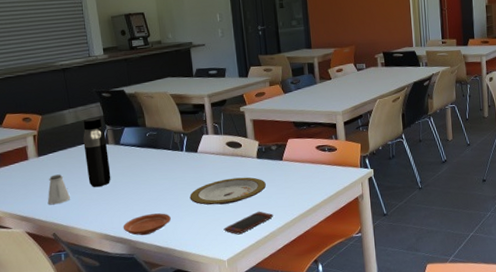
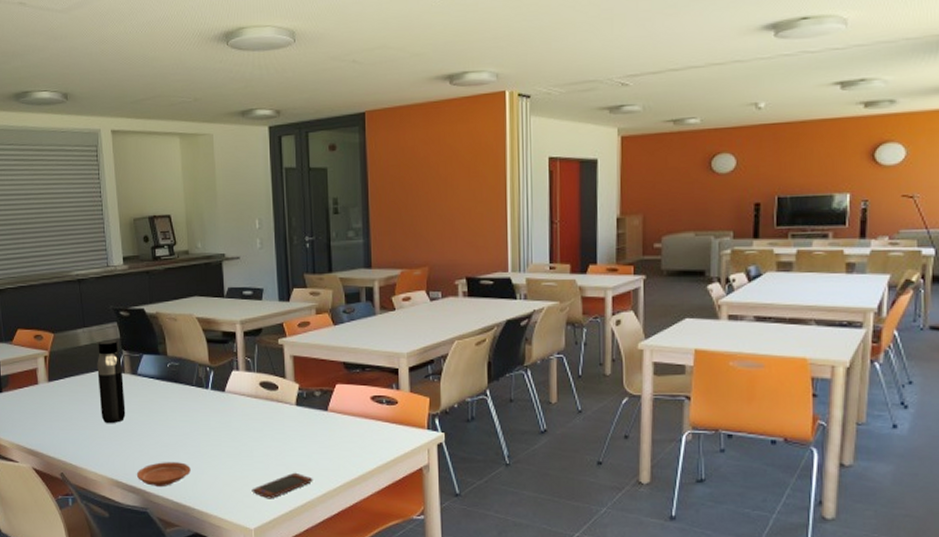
saltshaker: present [47,174,70,205] -> none [56,404,80,440]
plate: present [189,177,266,205] -> none [213,427,305,459]

